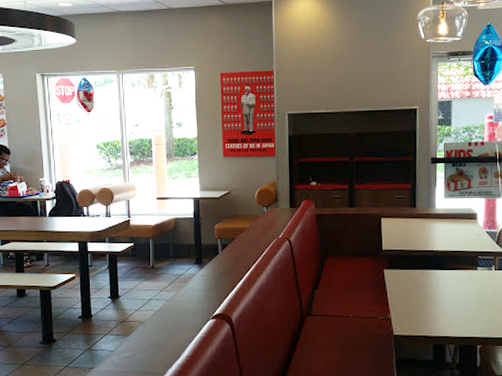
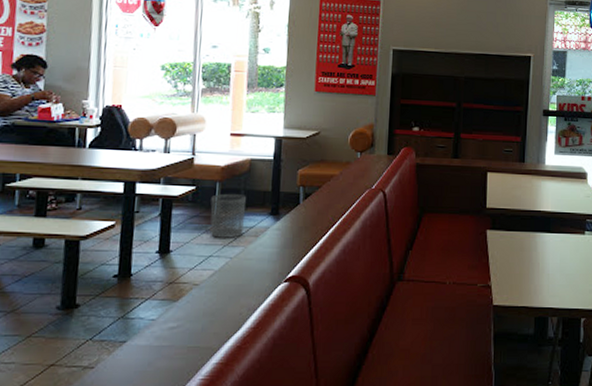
waste bin: none [147,247,175,284] -> present [210,193,247,238]

